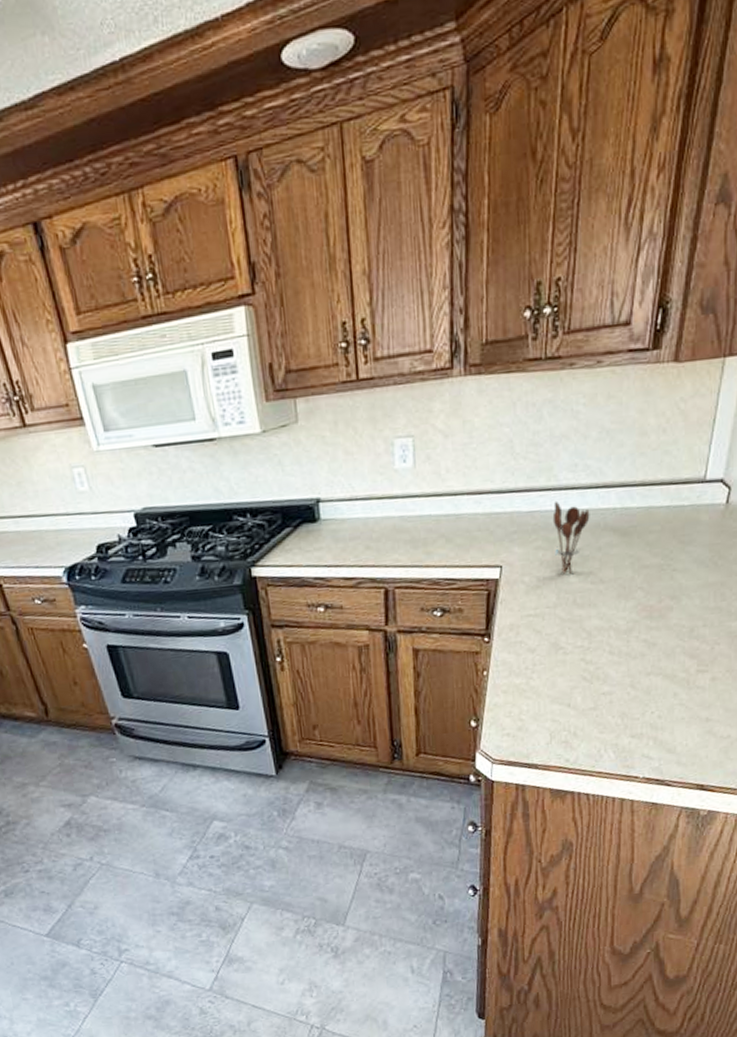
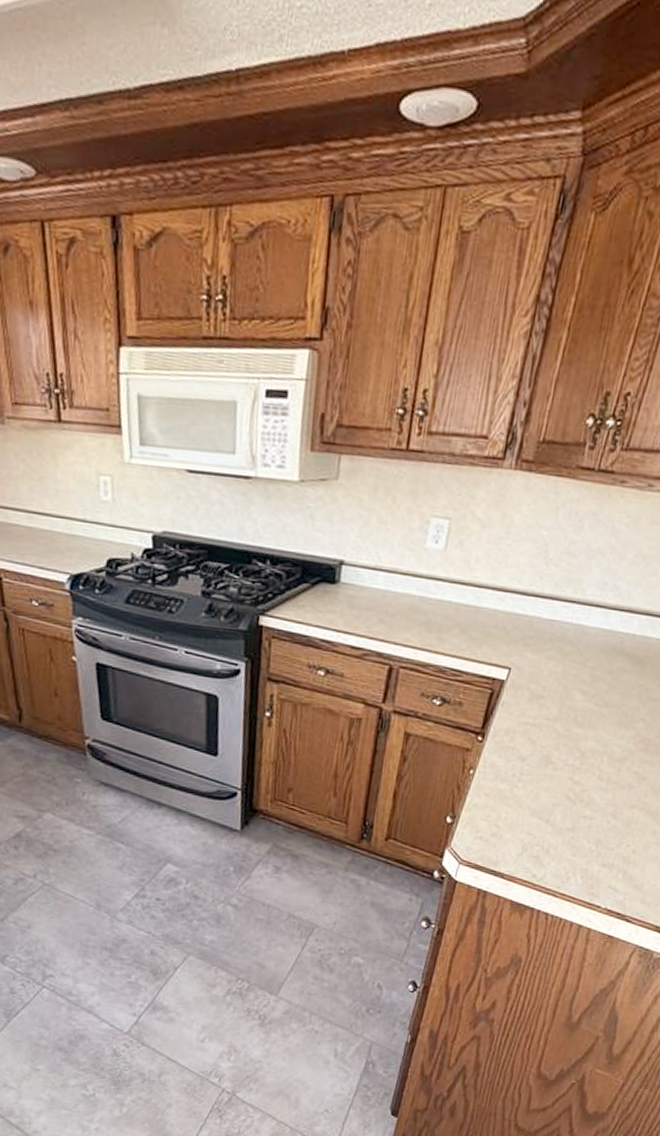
utensil holder: present [552,500,590,574] -> none [566,614,610,690]

